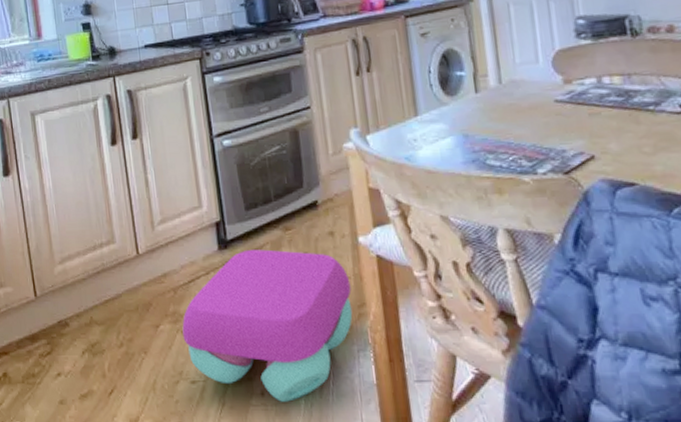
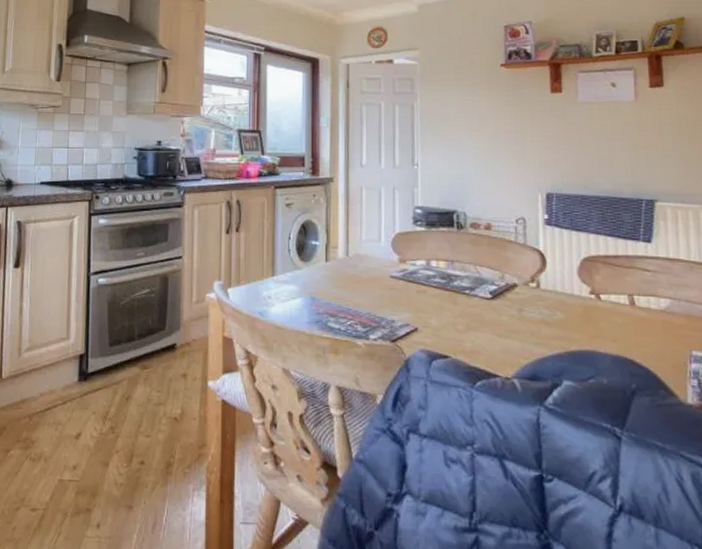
stool: present [182,249,353,402] -> none [31,384,195,536]

